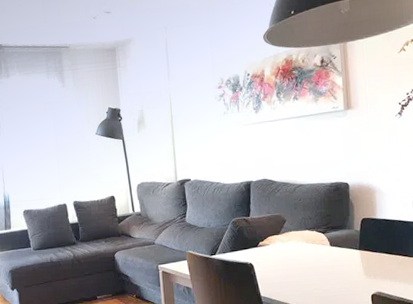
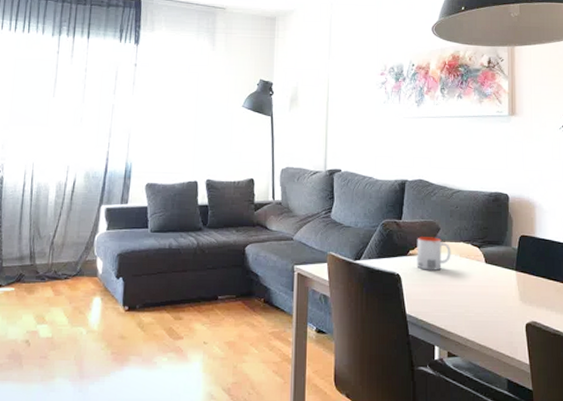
mug: none [265,228,298,258] -> present [417,237,451,271]

